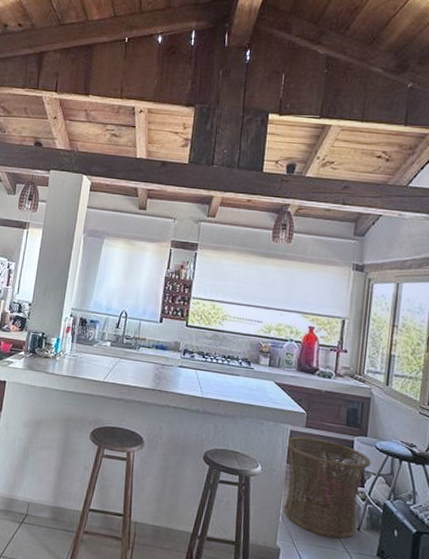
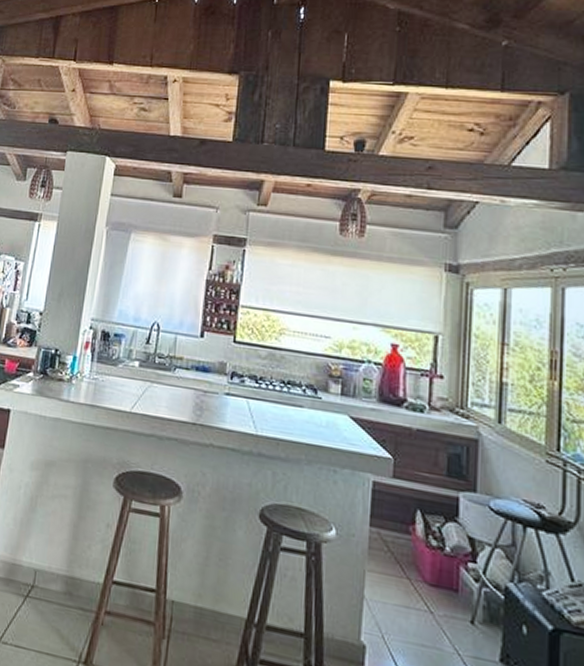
basket: present [283,436,371,539] -> none [367,489,484,635]

